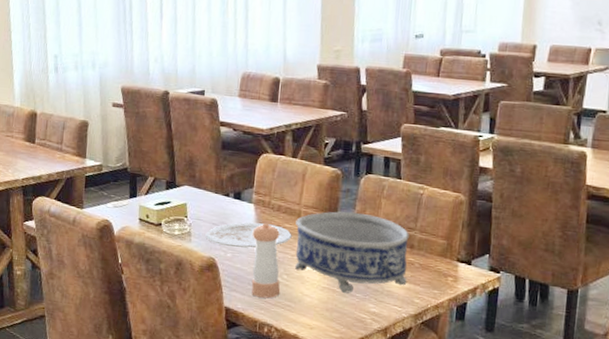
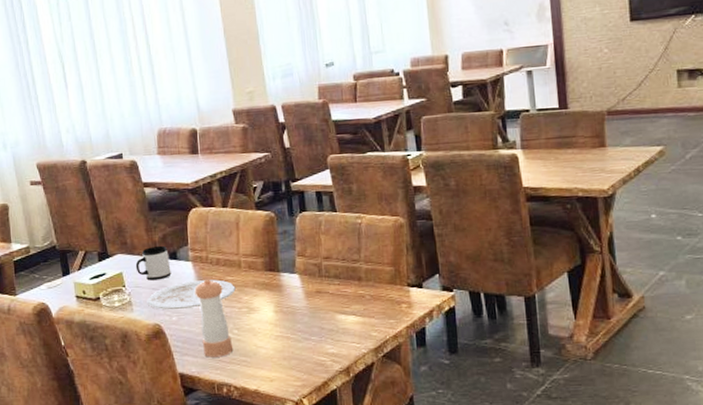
mug: none [200,183,234,217] -> present [135,245,172,281]
decorative bowl: present [295,211,409,293] -> none [237,253,361,338]

